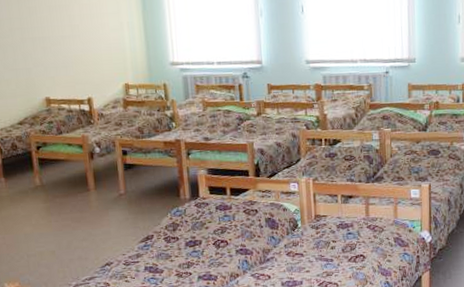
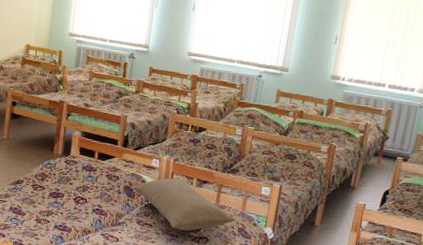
pillow: none [276,199,389,253] -> present [134,178,235,231]

